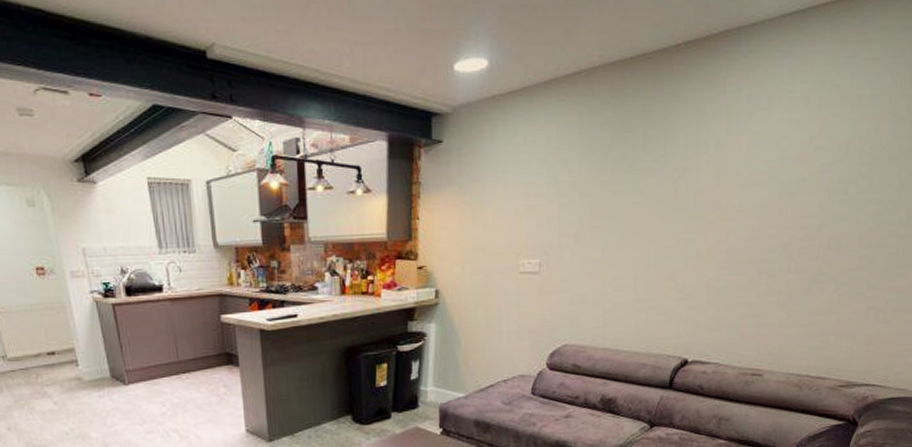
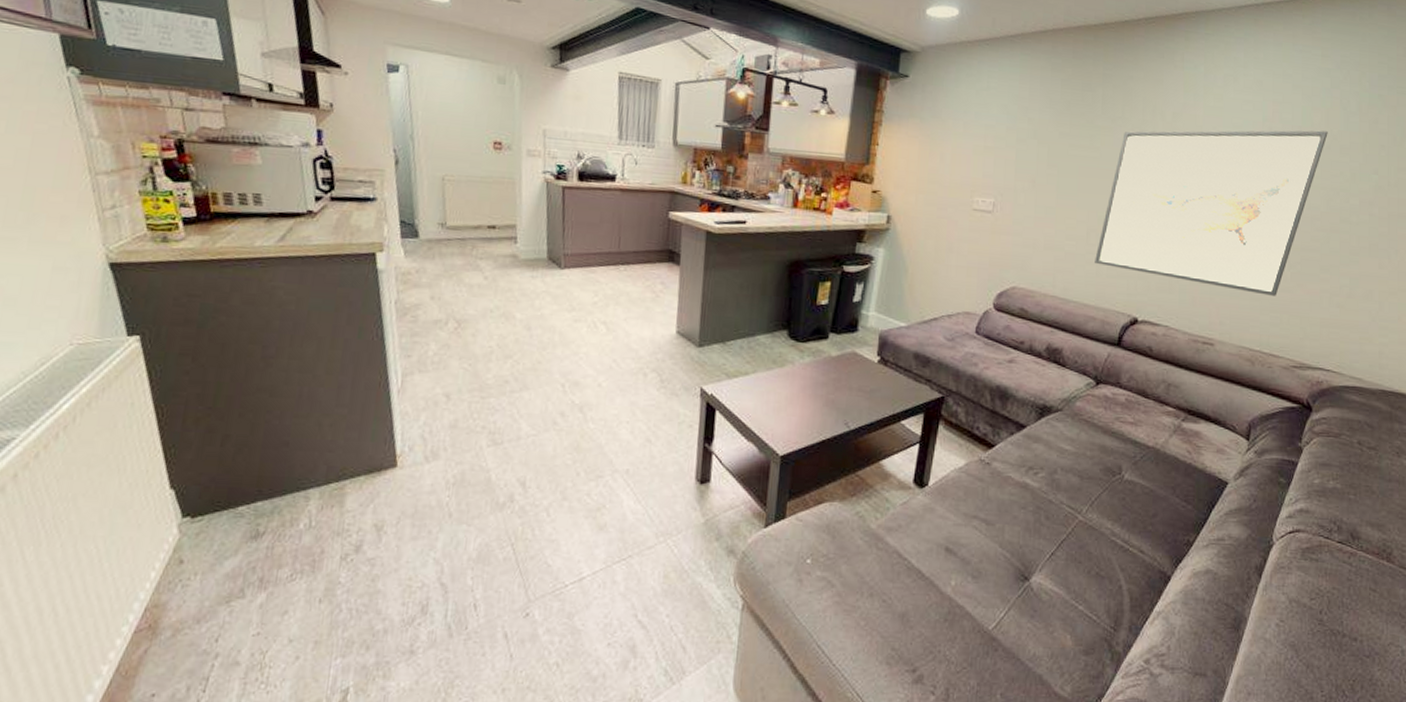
wall art: none [643,142,876,320] -> present [1095,130,1328,296]

